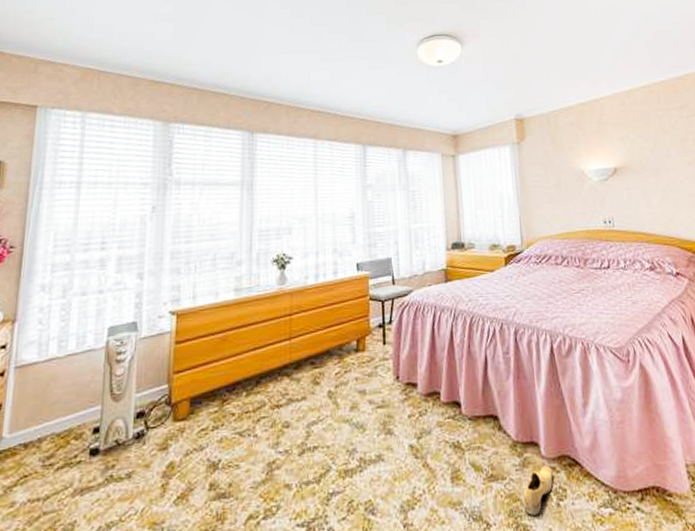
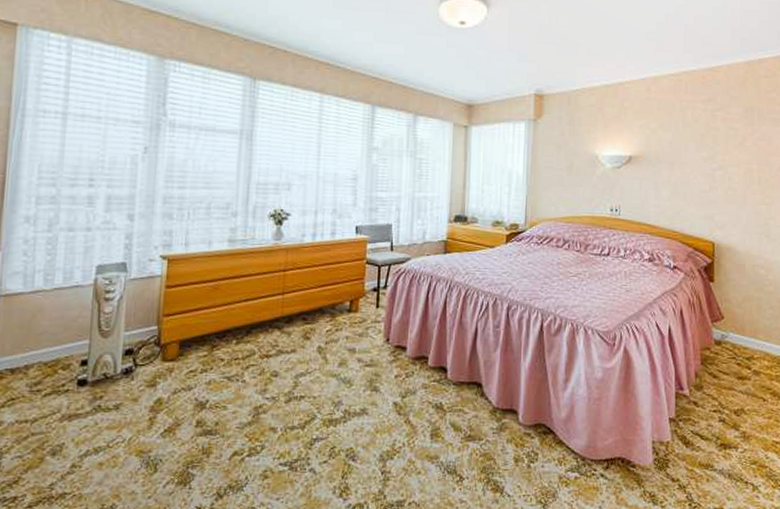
shoe: present [523,466,553,516] -> none [496,432,528,473]

